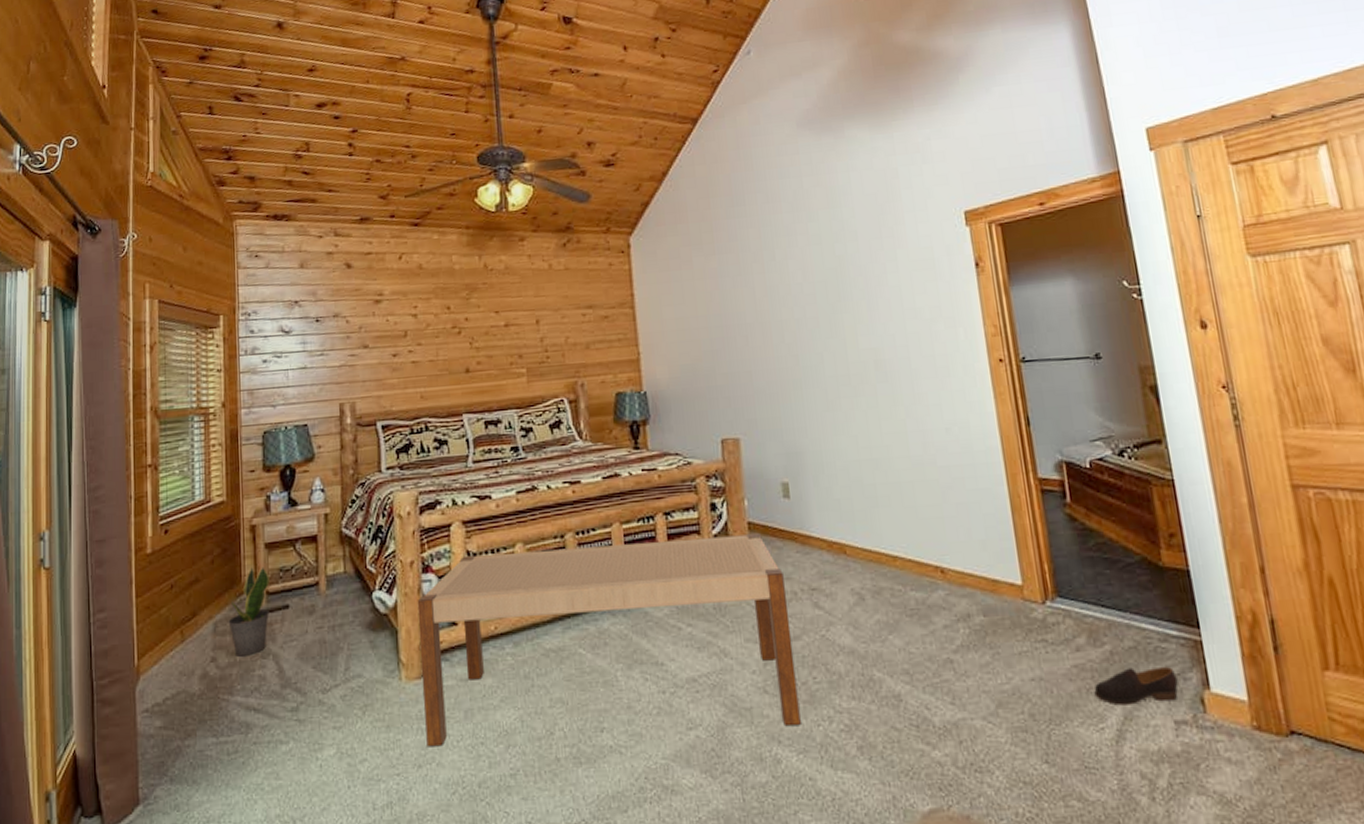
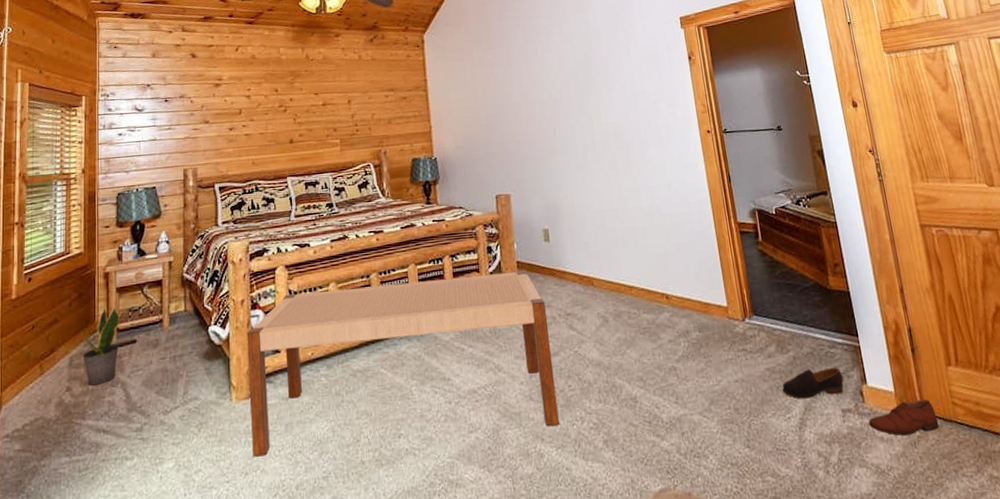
shoe: none [1211,711,1310,757] -> present [868,398,940,435]

